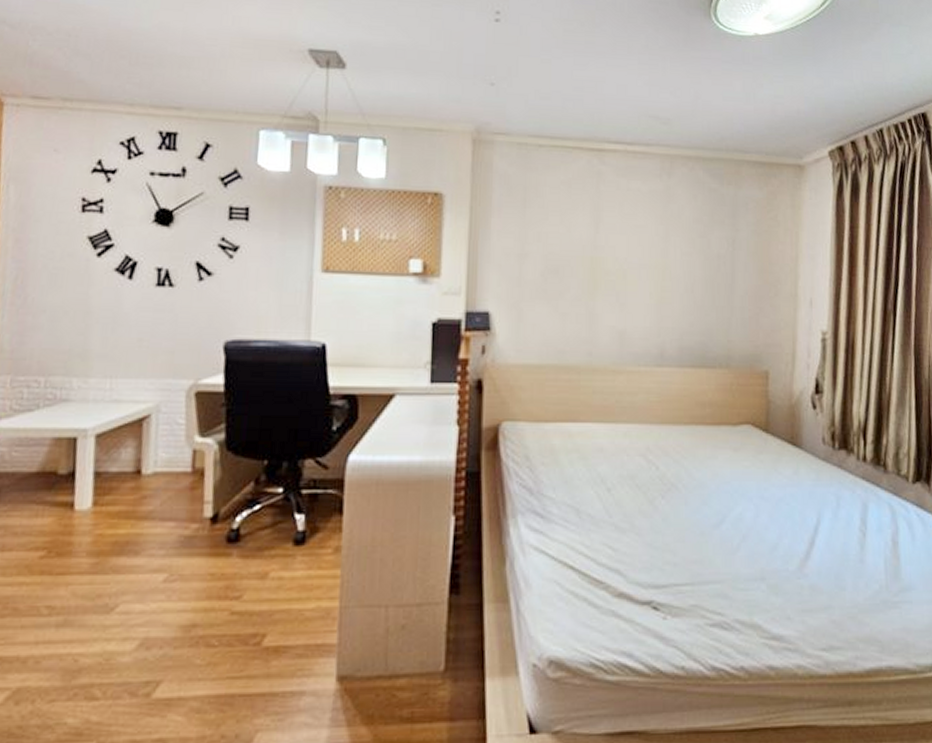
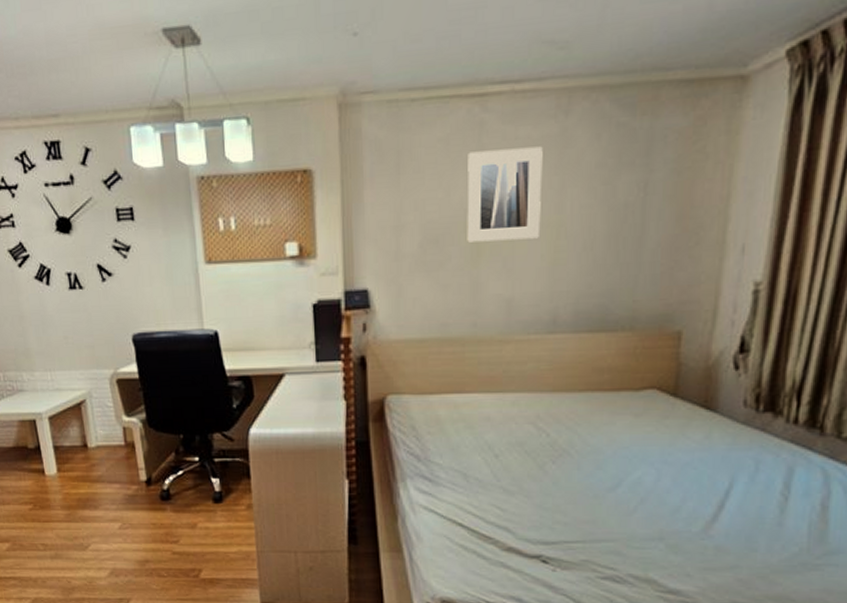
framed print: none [585,196,650,278] -> present [467,146,543,243]

